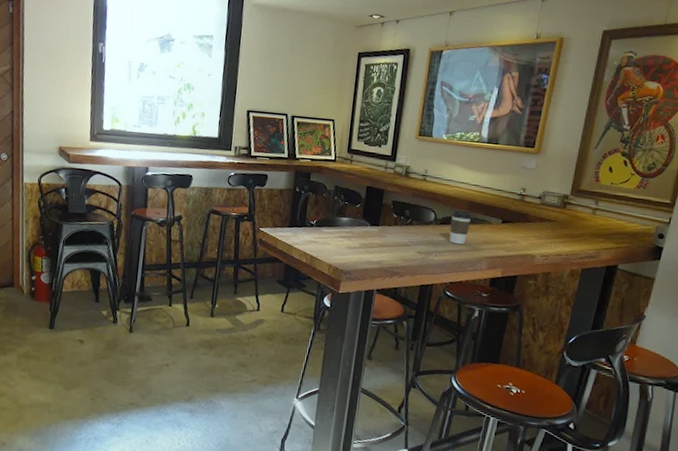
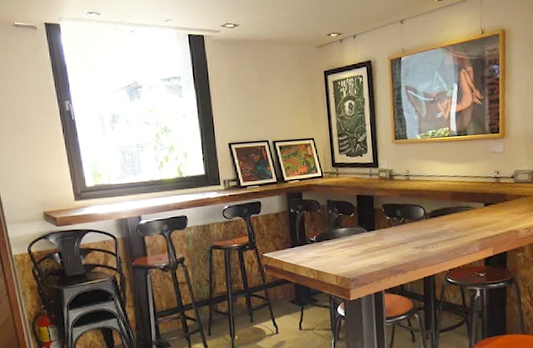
coffee cup: present [449,210,472,245] -> none [439,201,457,234]

